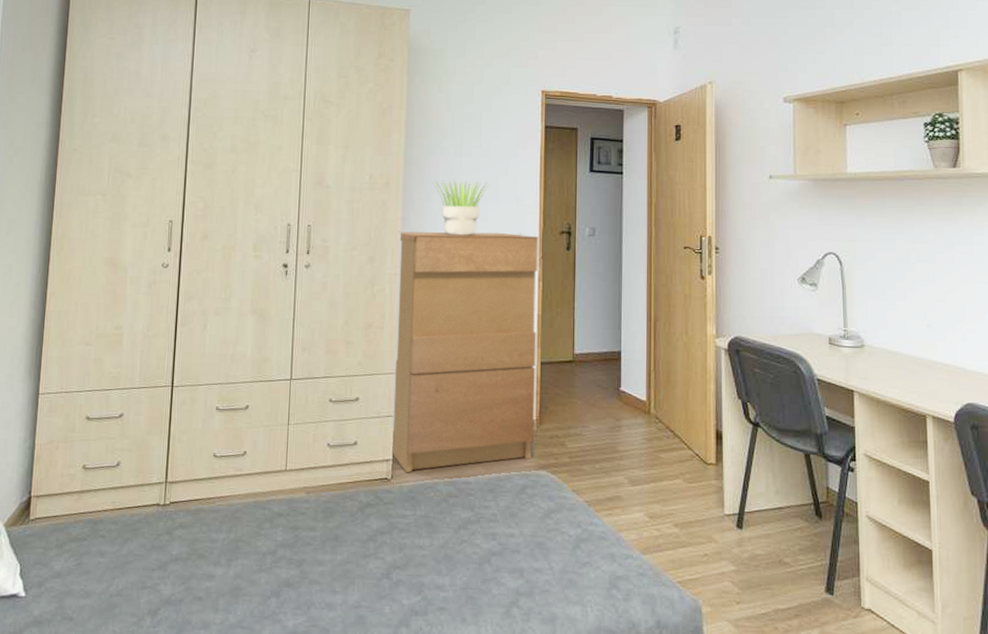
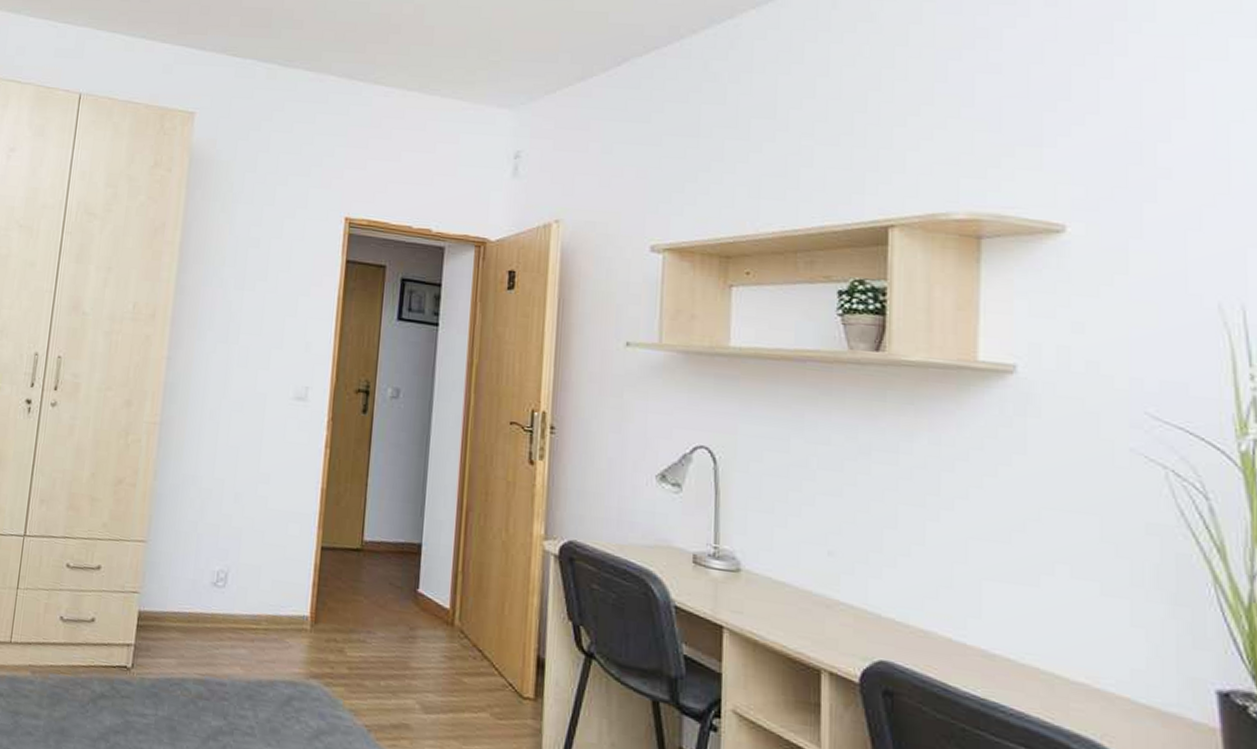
chest of drawers: present [392,231,539,473] -> none [134,373,329,665]
potted plant: present [432,180,489,236] -> none [206,316,274,386]

